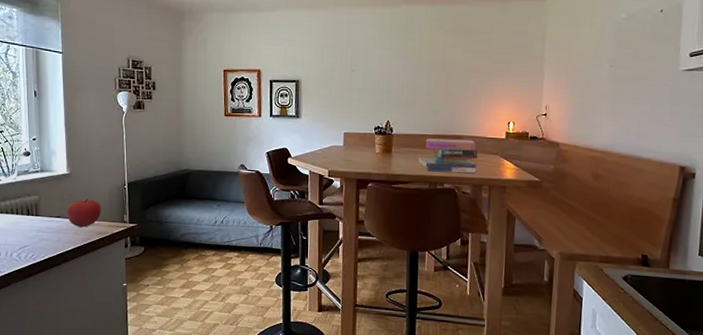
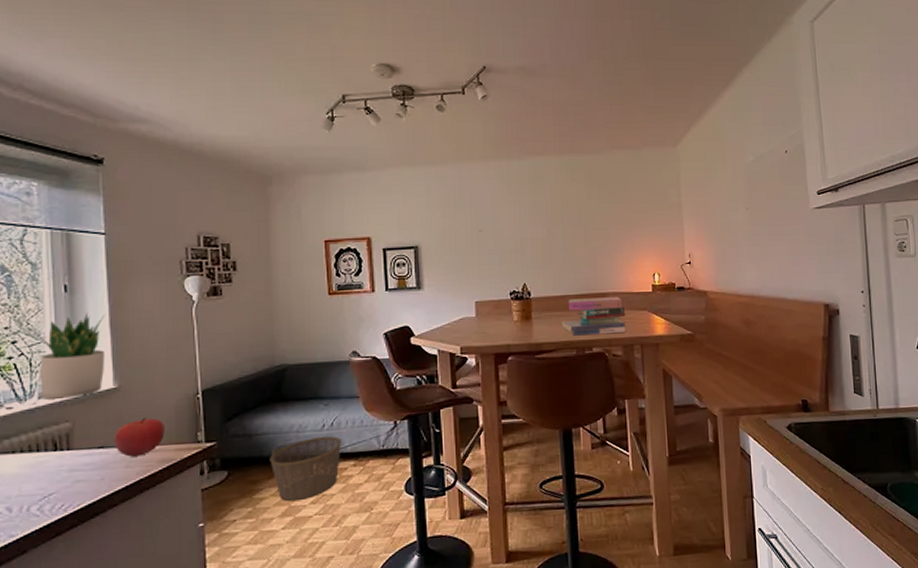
planter: none [18,114,62,178] -> present [40,313,106,400]
basket: none [175,230,229,278] -> present [269,436,341,502]

